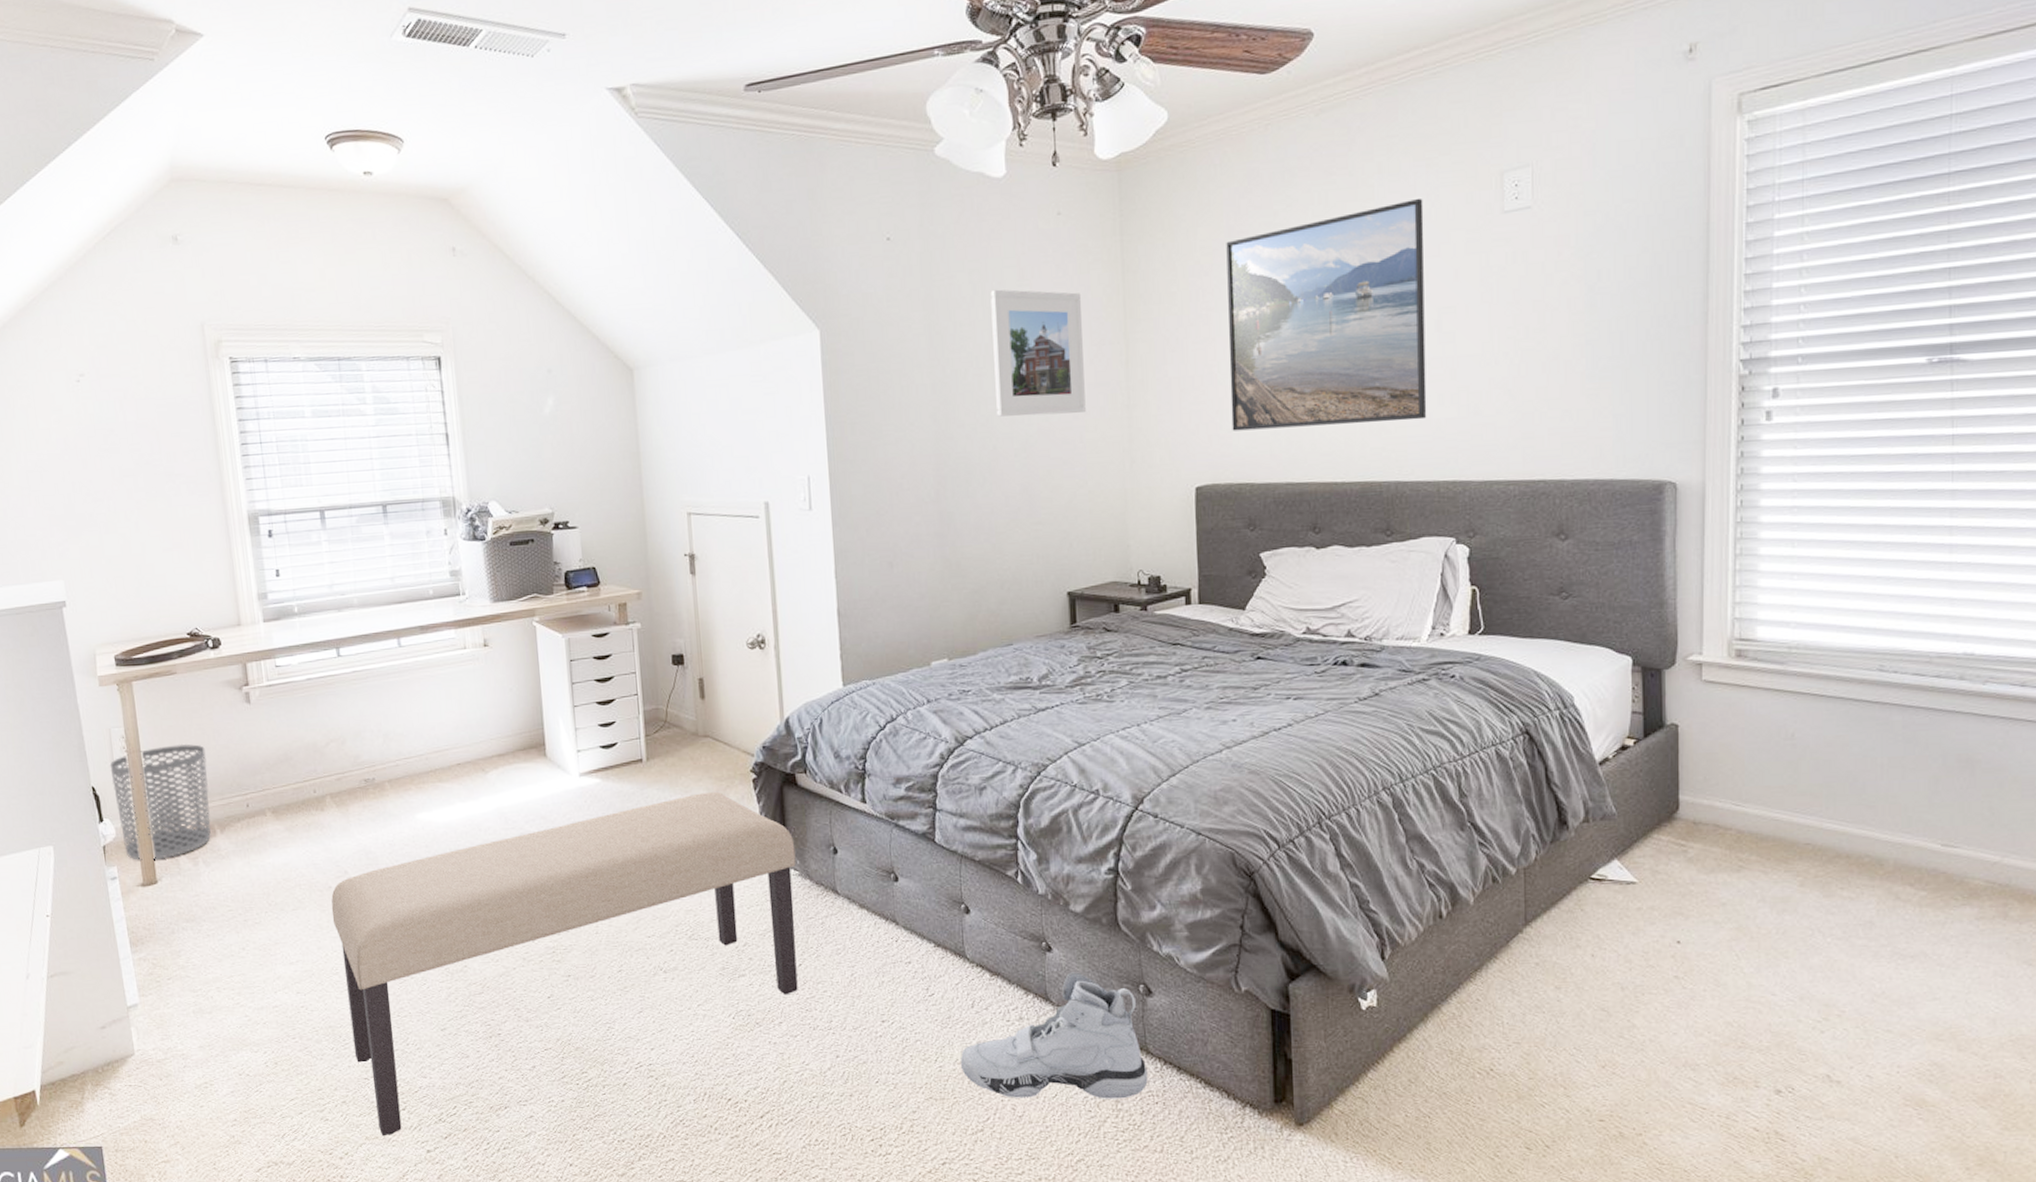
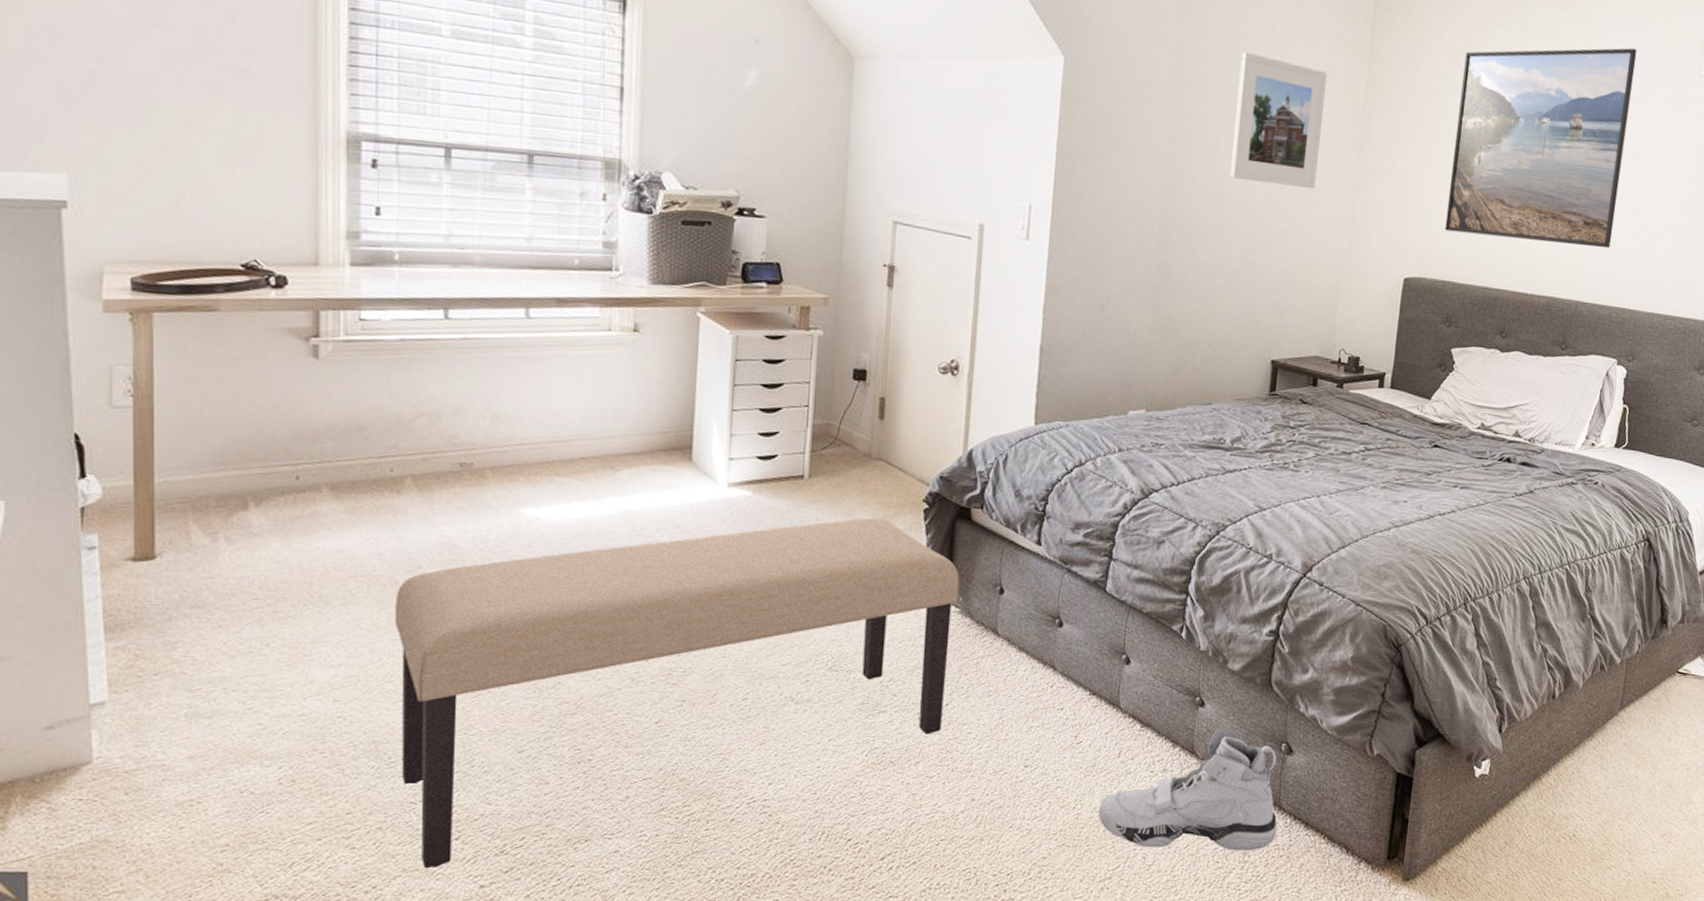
waste bin: present [109,743,211,860] -> none [105,395,247,531]

